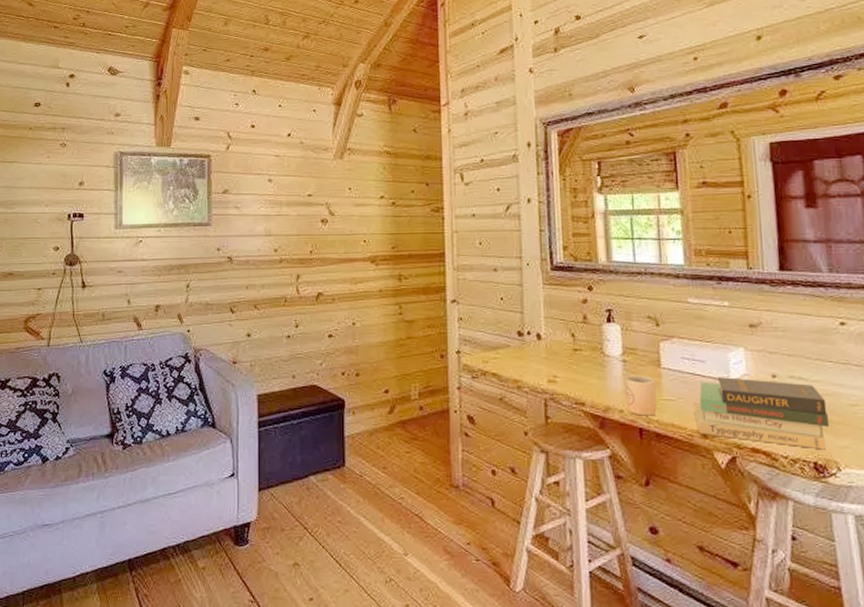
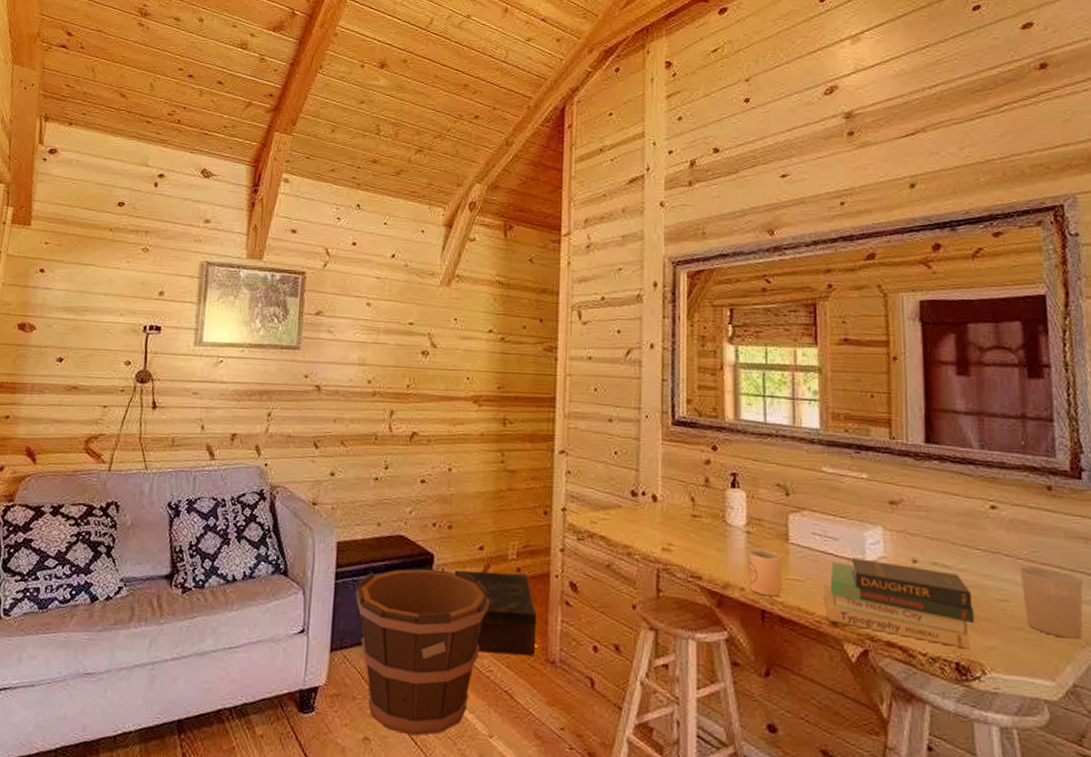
wooden bucket: none [278,411,397,559] -> present [356,568,489,736]
suitcase: none [364,411,441,483] -> present [454,569,537,656]

